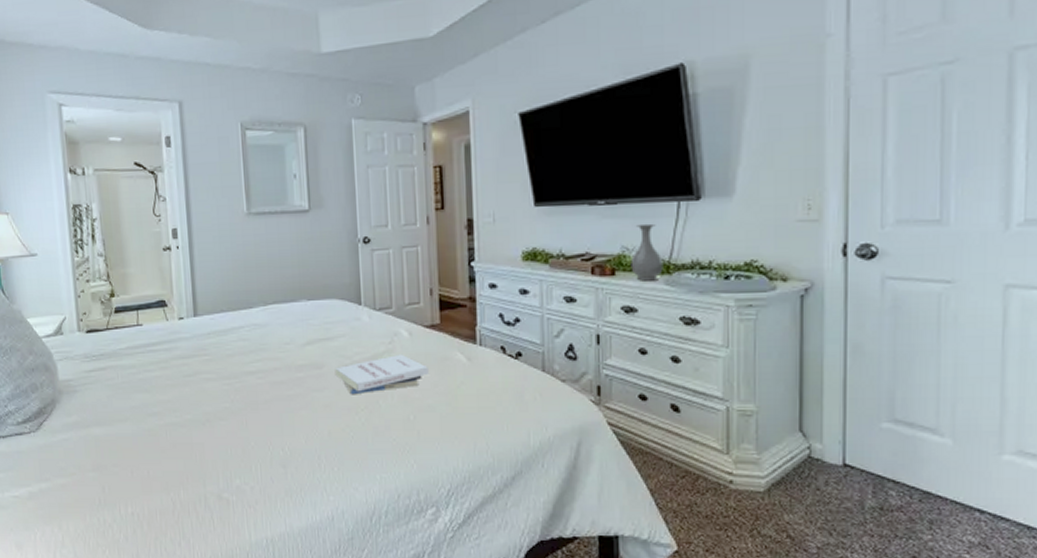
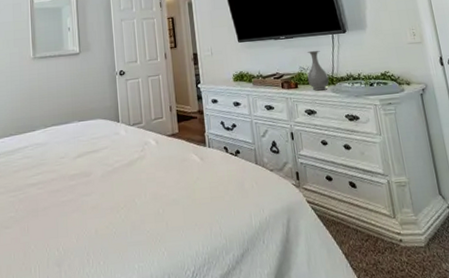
books: present [335,354,428,395] -> none [100,159,172,197]

